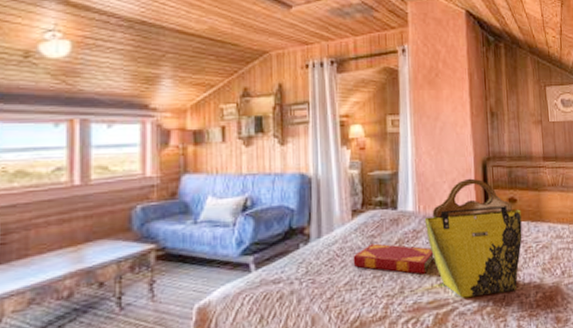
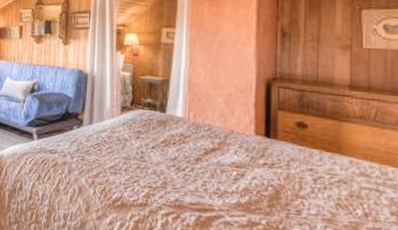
hardback book: present [353,243,436,274] -> none [119,138,203,176]
tote bag: present [424,178,522,298] -> none [193,95,312,218]

